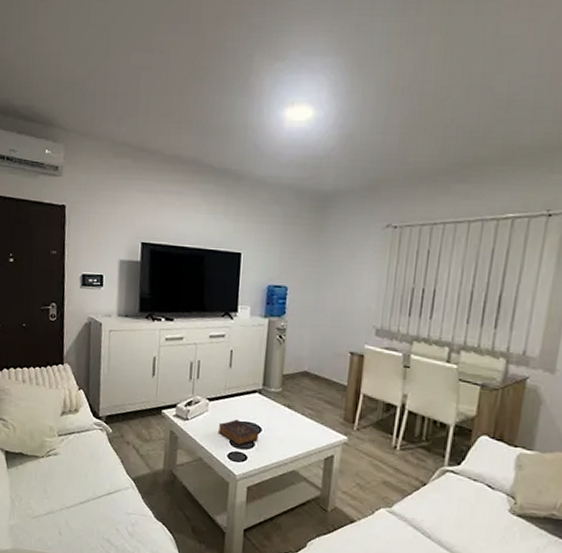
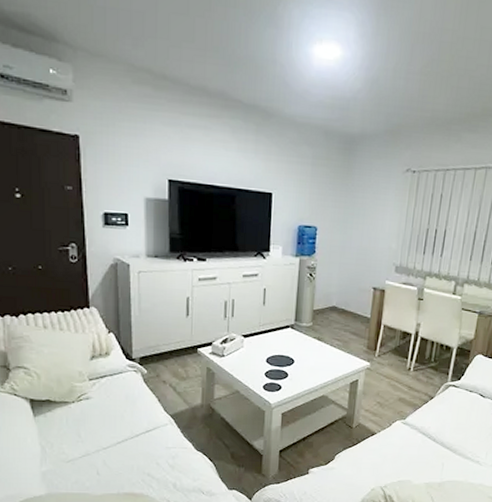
book: present [219,419,259,445] -> none [254,353,292,377]

